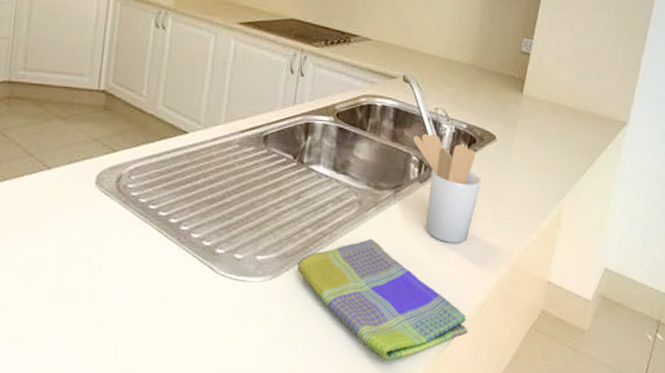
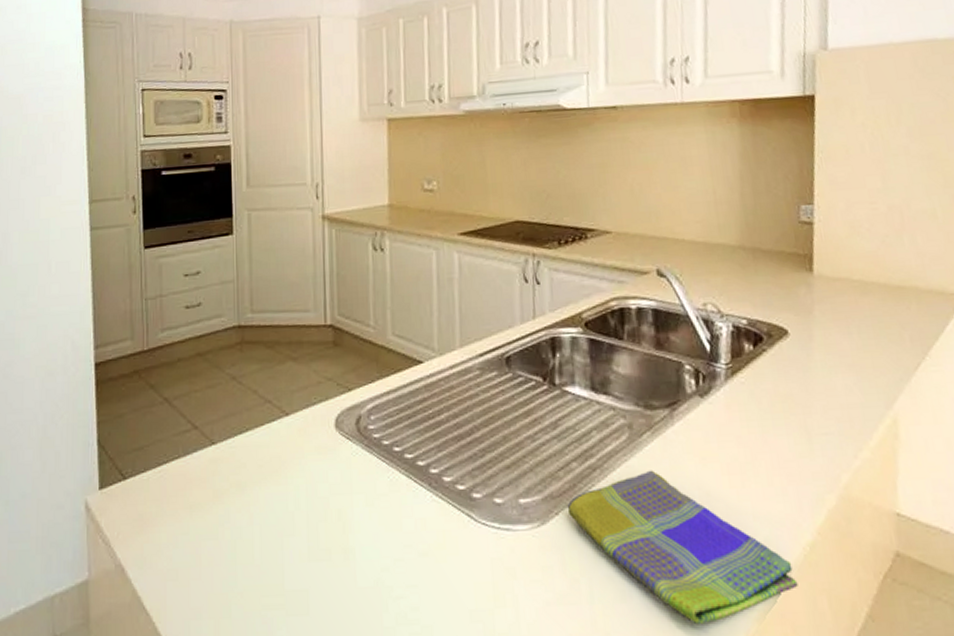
utensil holder: present [412,133,482,243] -> none [681,334,780,470]

